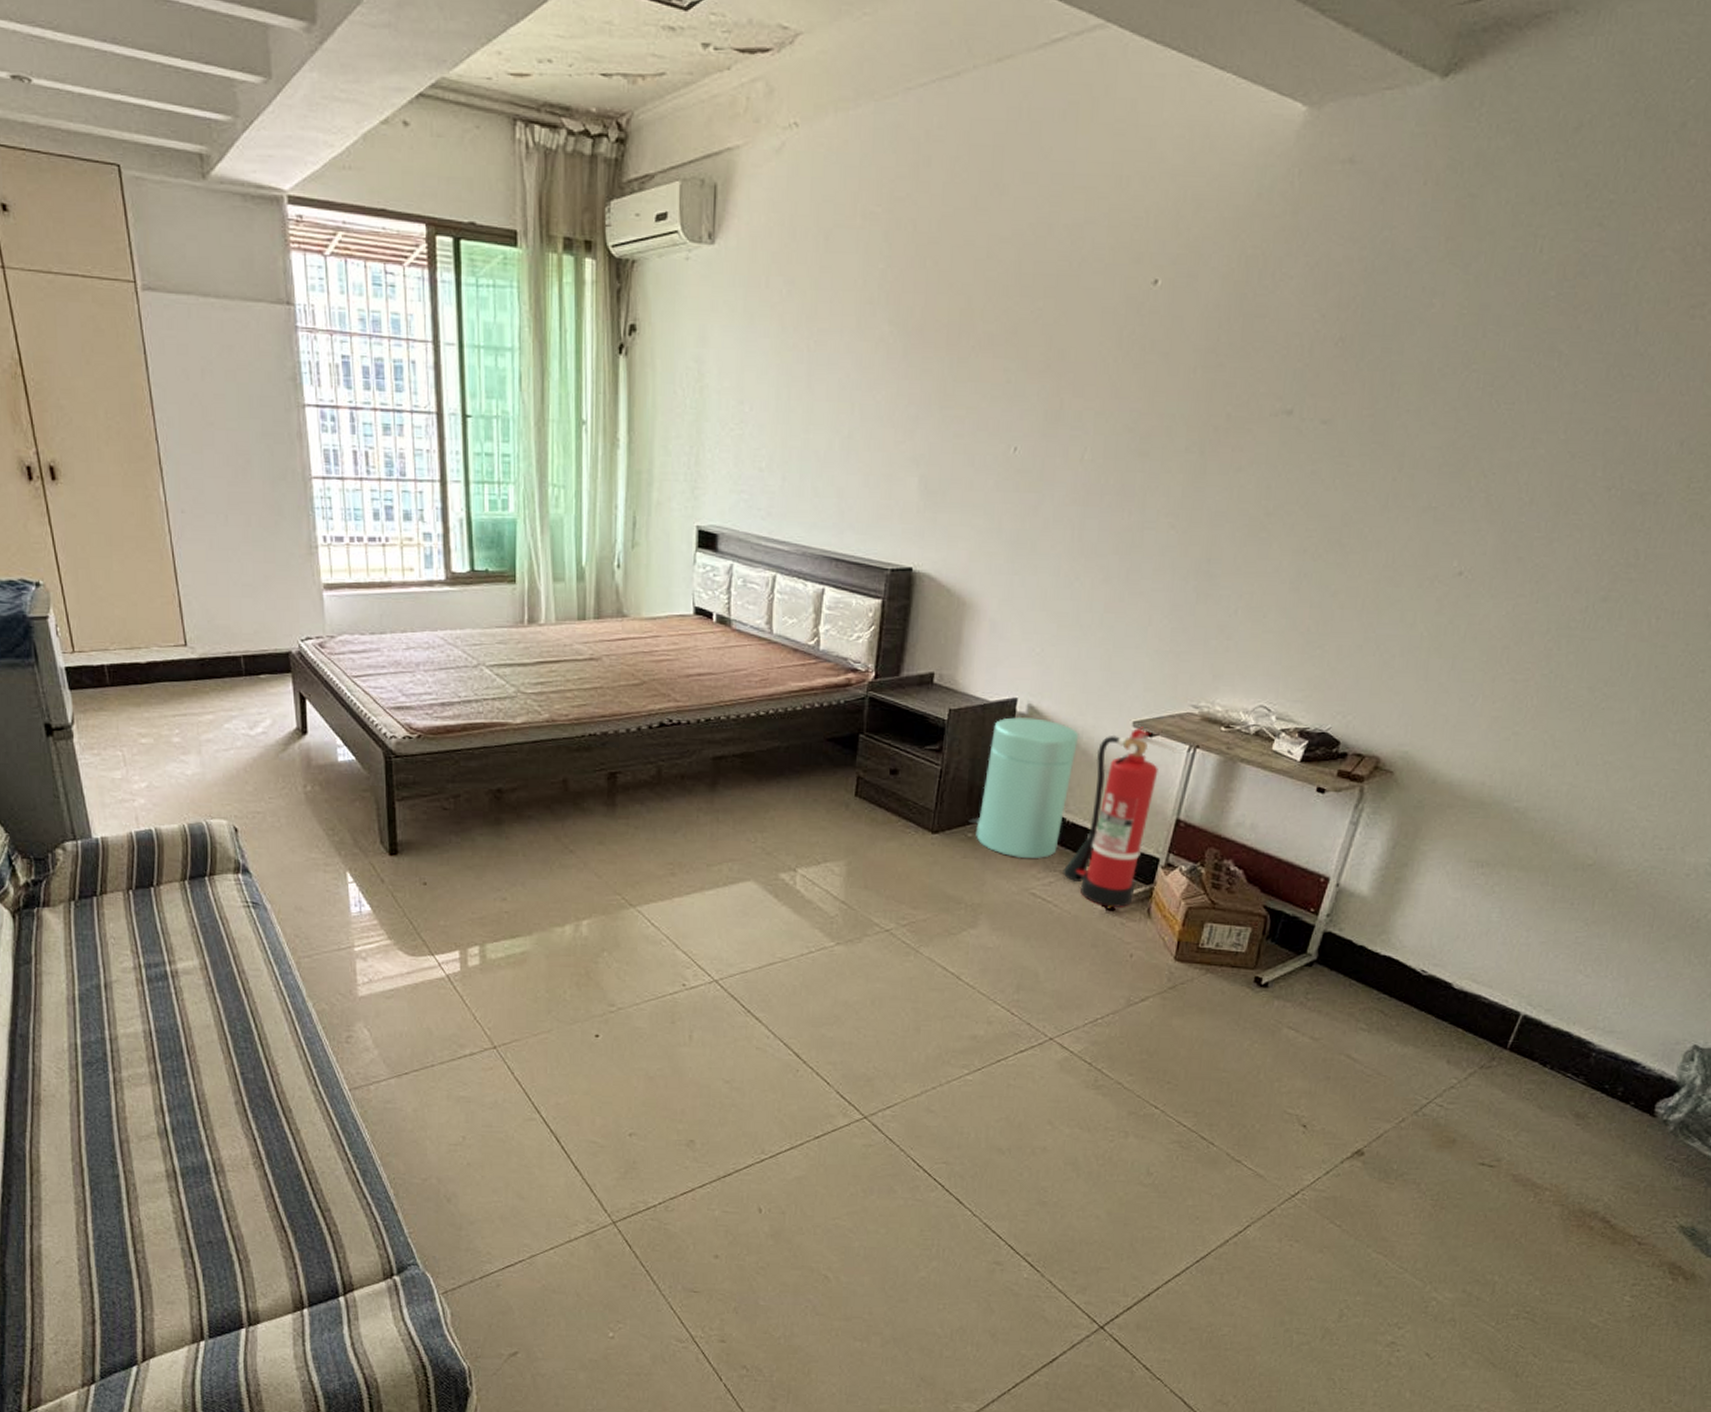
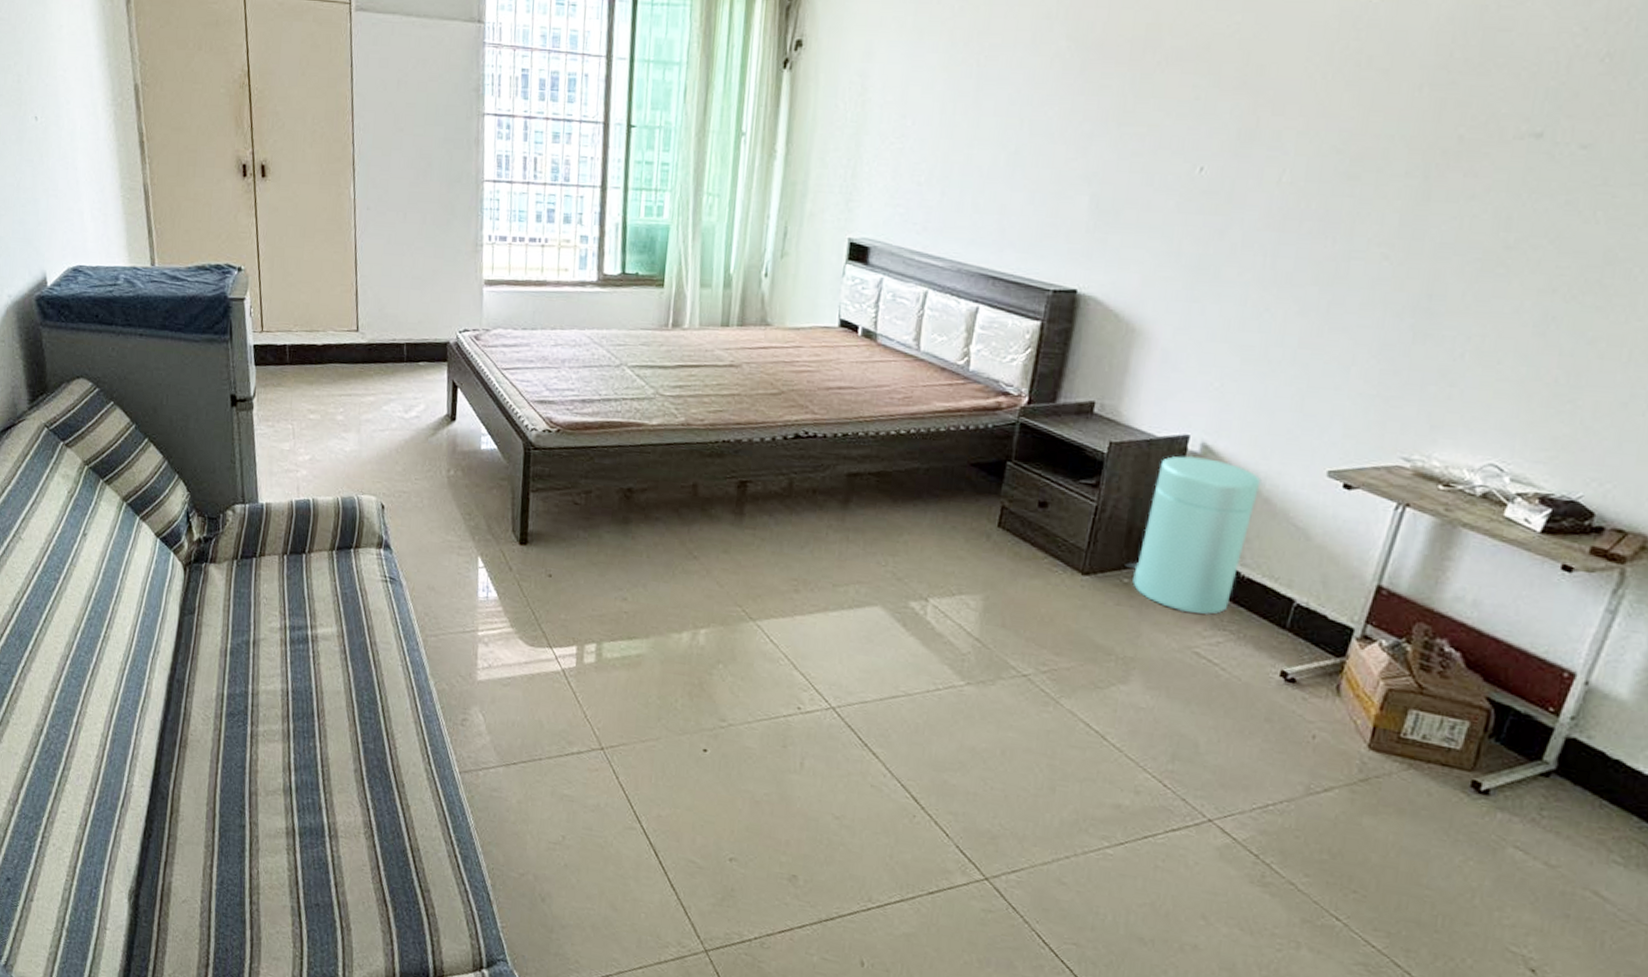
fire extinguisher: present [1063,727,1178,908] -> none [1233,477,1383,680]

